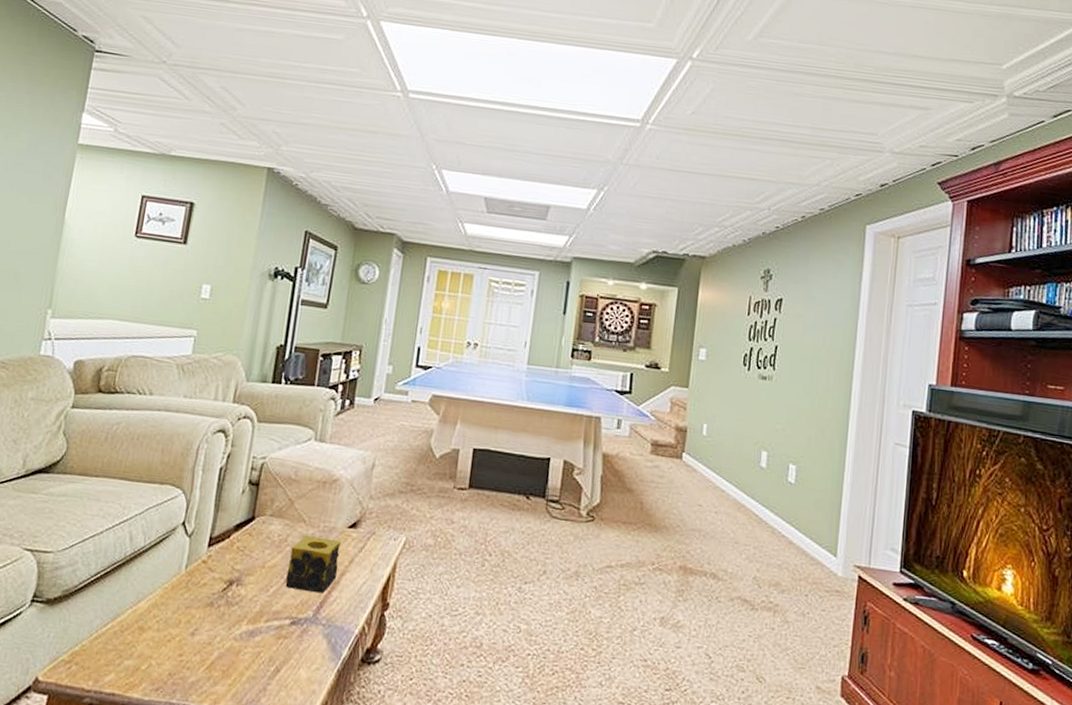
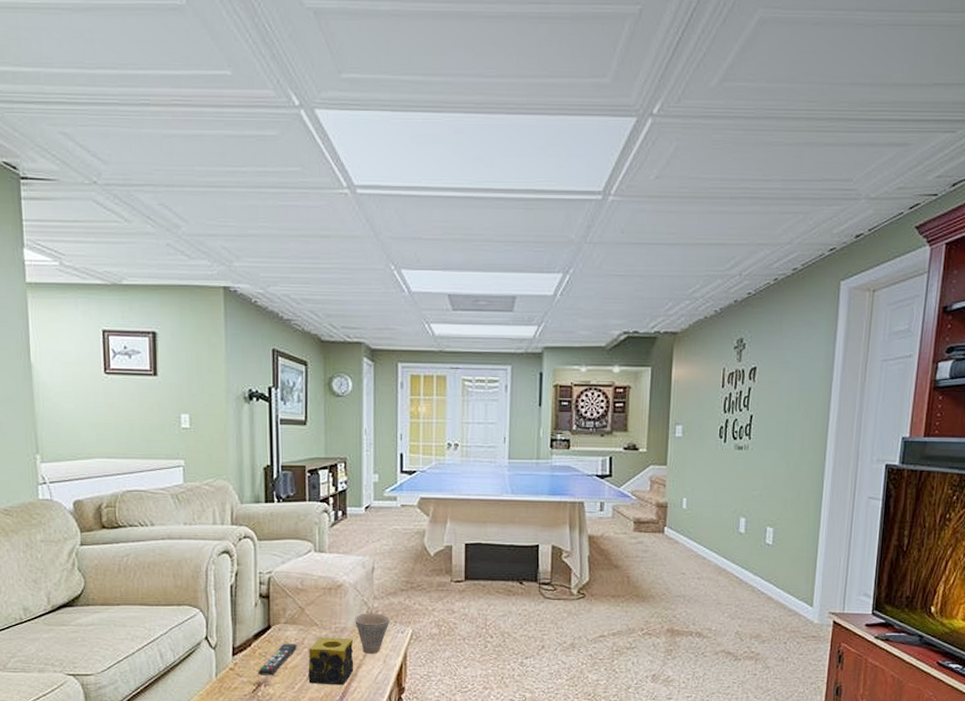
remote control: none [232,539,280,574] -> present [258,644,297,676]
cup: none [345,513,385,561] -> present [355,612,391,654]

